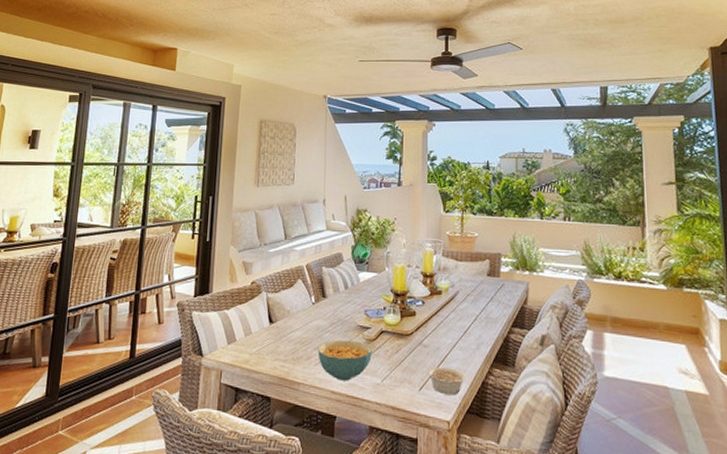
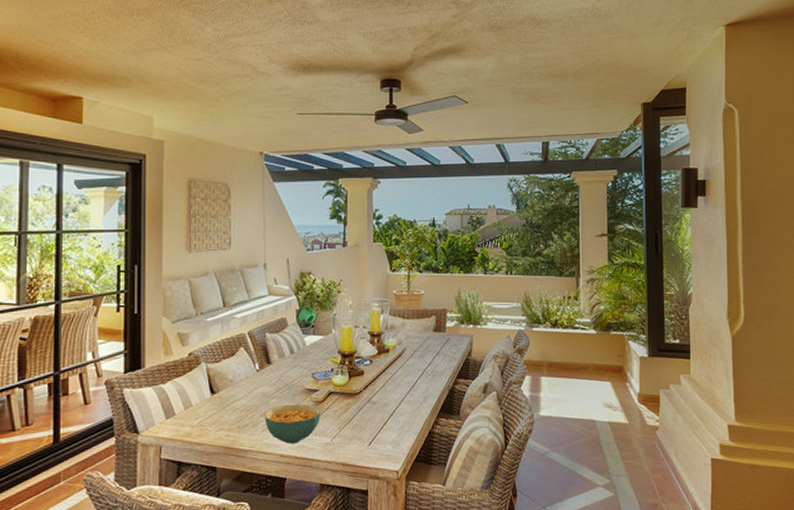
legume: present [427,366,466,395] -> none [376,420,414,446]

